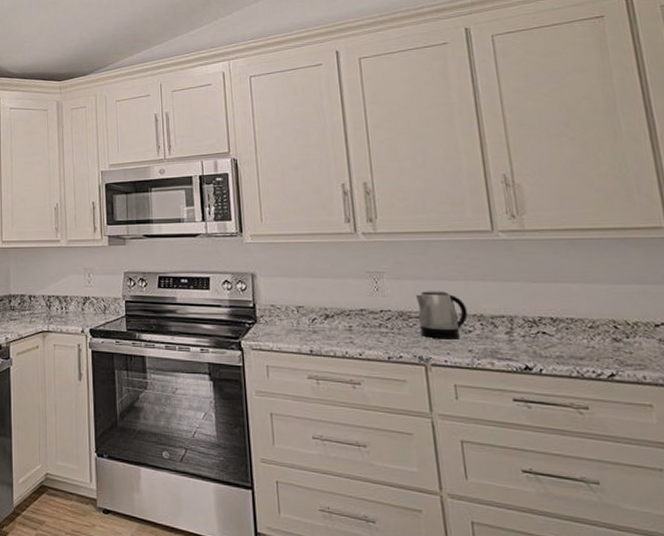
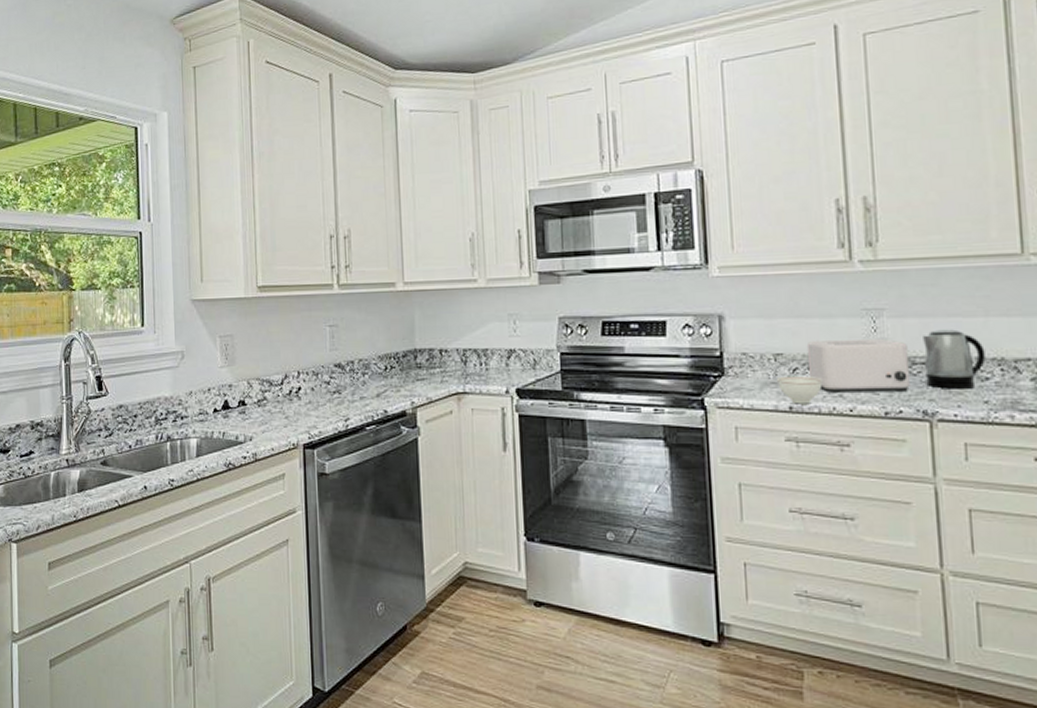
bowl: none [298,324,338,348] -> present [776,375,824,404]
toaster: none [322,297,407,341] -> present [806,339,910,394]

